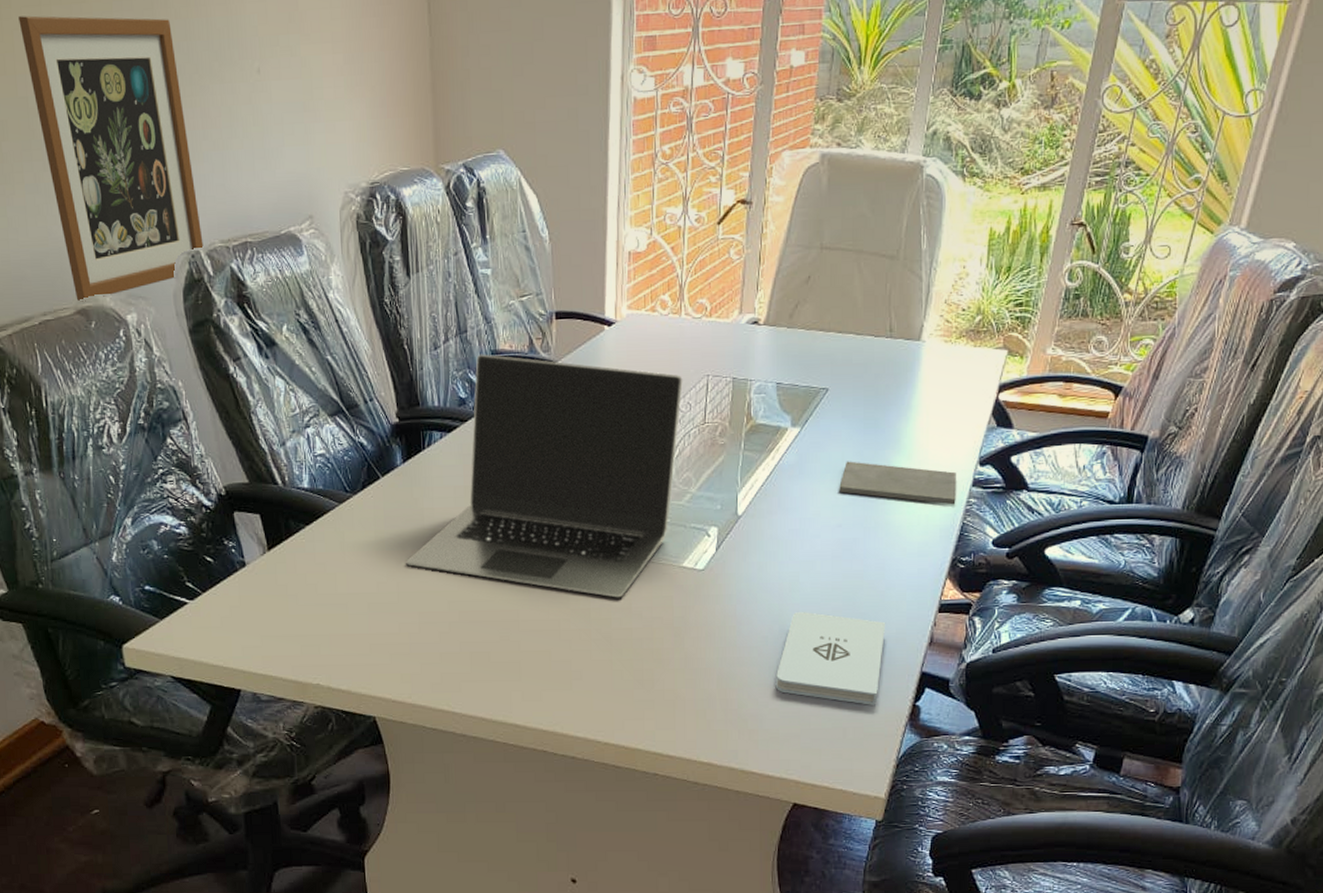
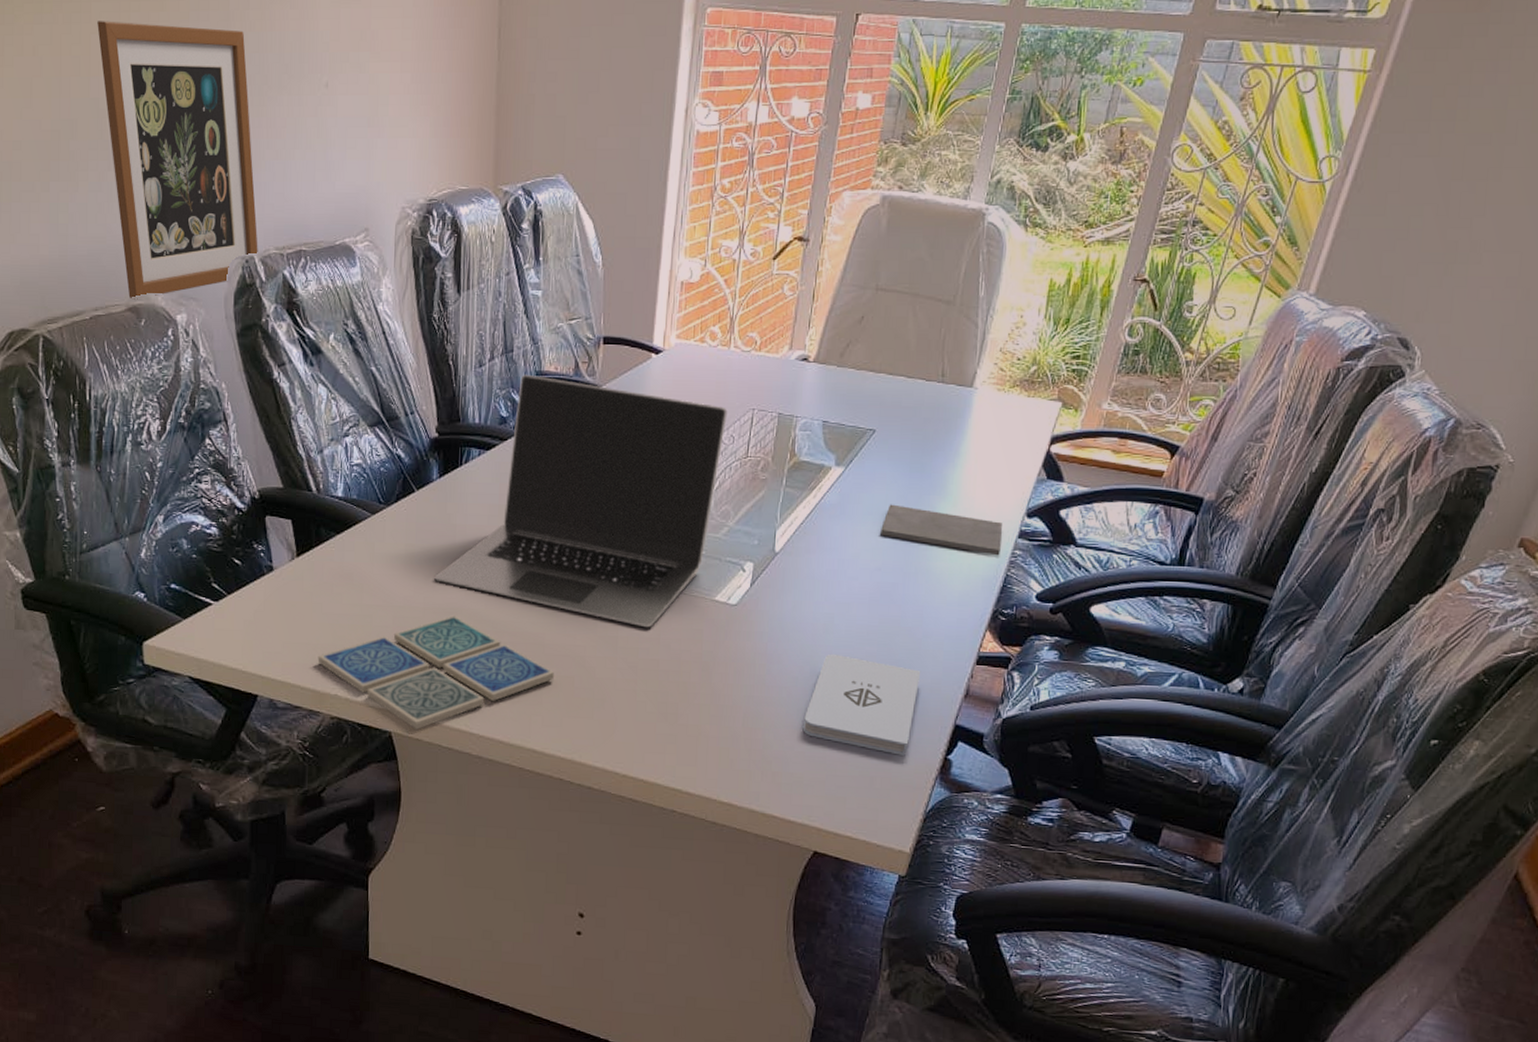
drink coaster: none [297,599,531,713] -> present [317,616,554,729]

